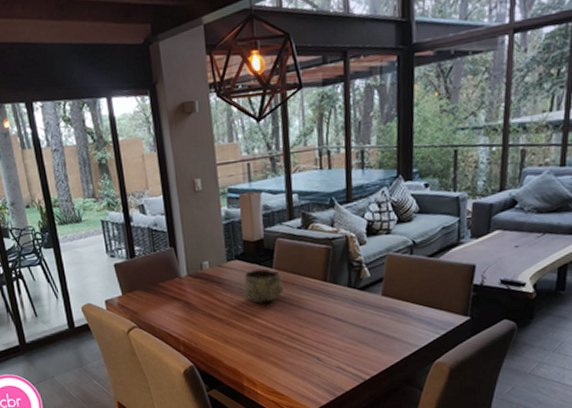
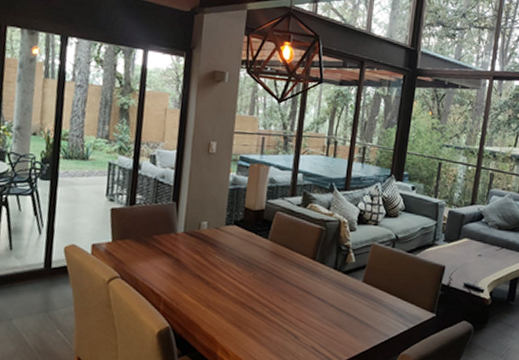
decorative bowl: present [243,268,283,303] -> none [236,237,275,273]

